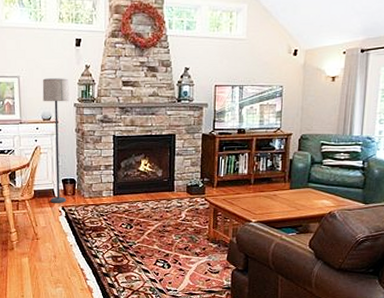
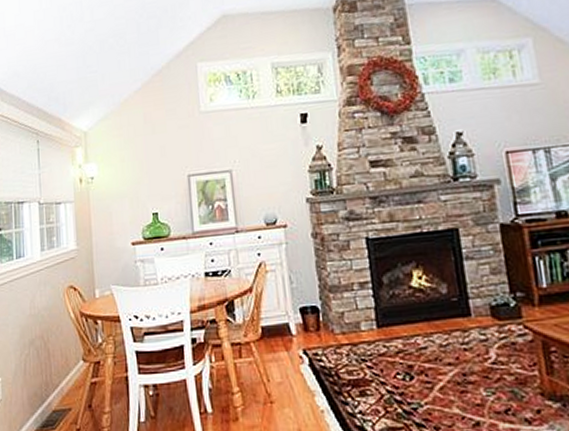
lamp: present [42,78,69,203] -> none [261,166,309,345]

